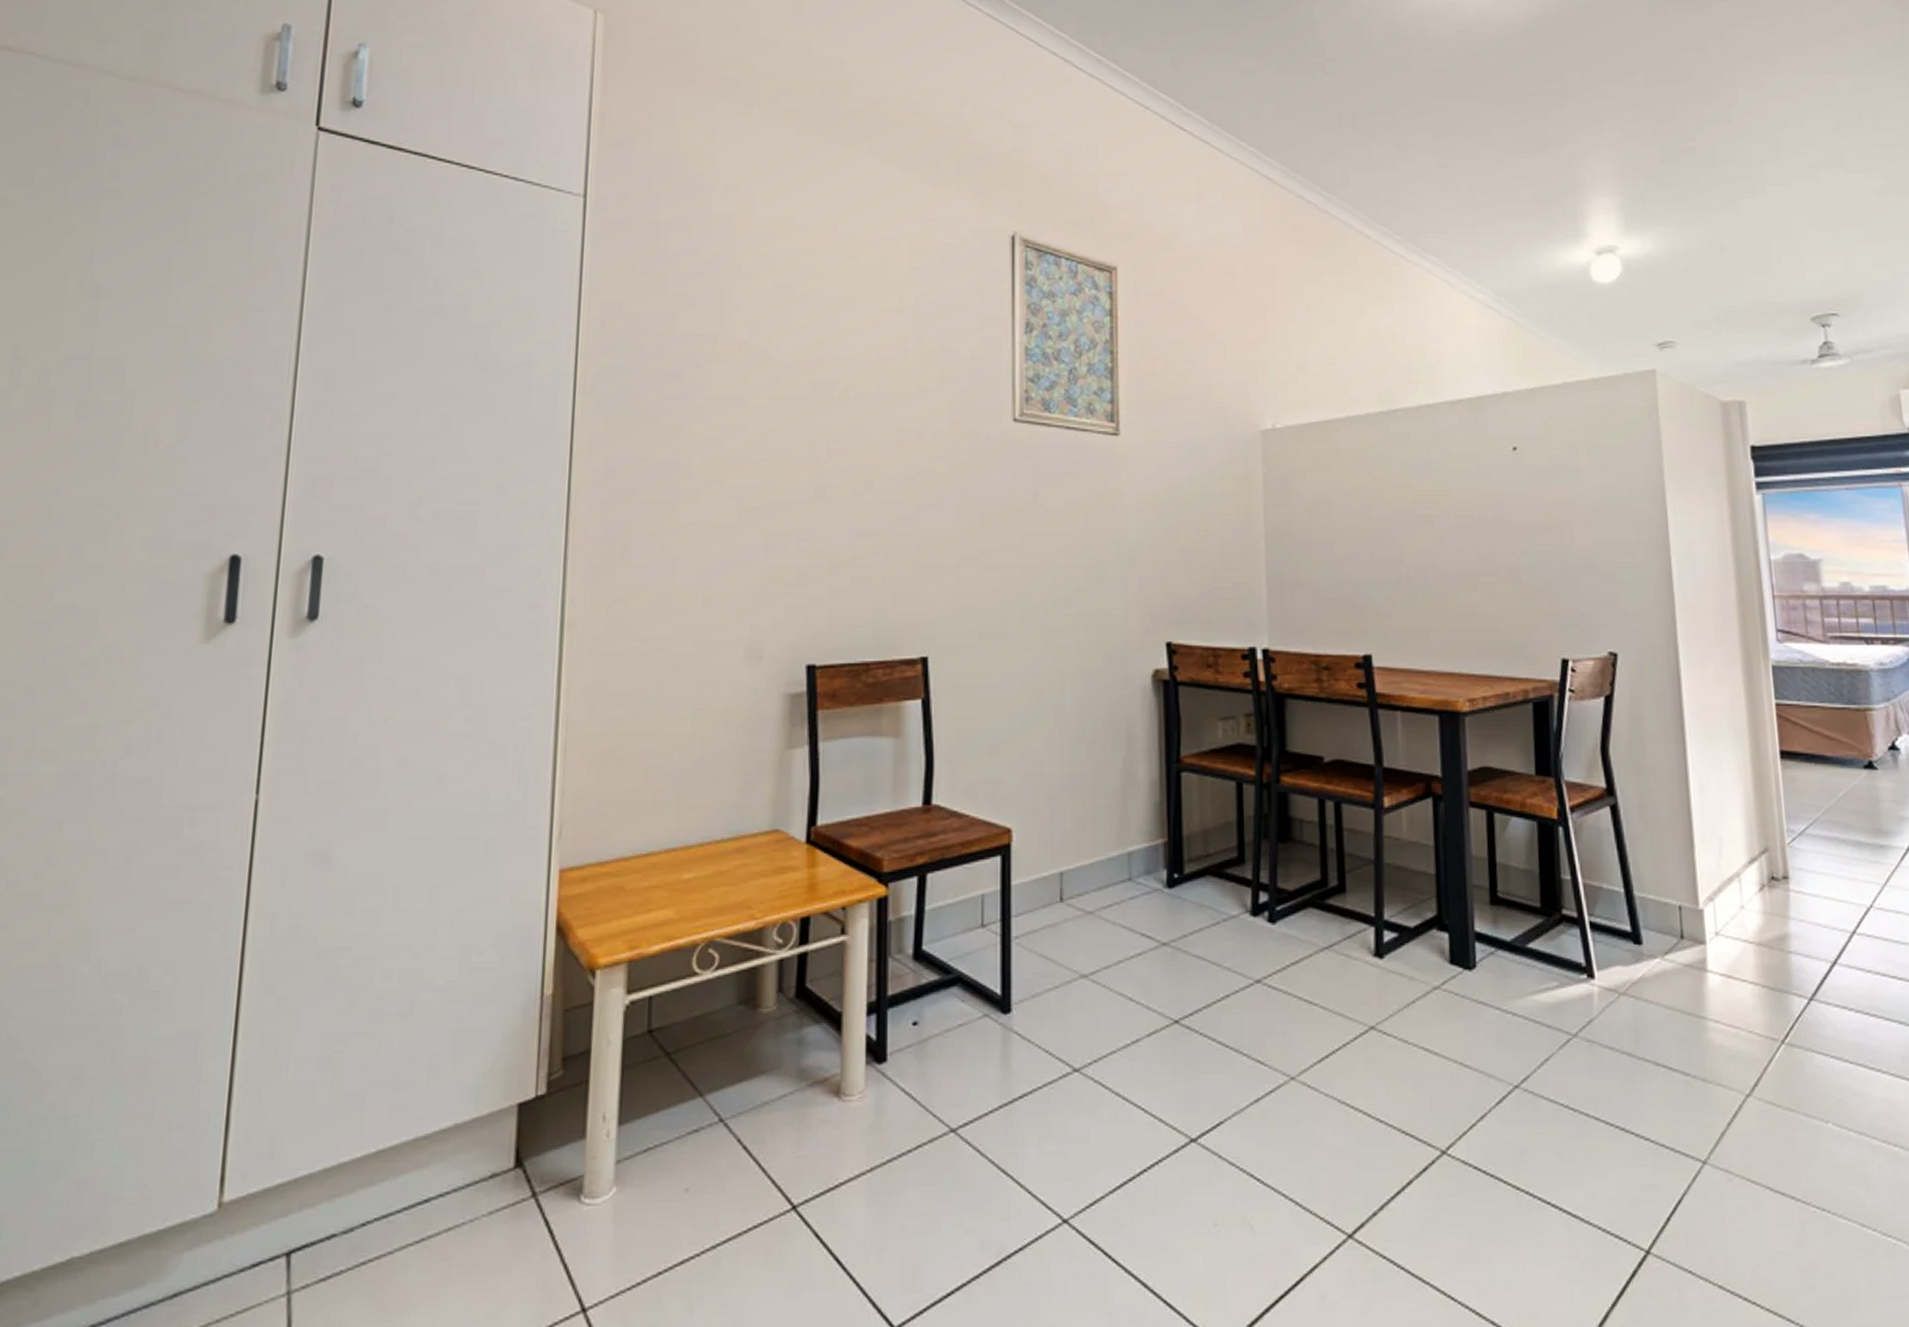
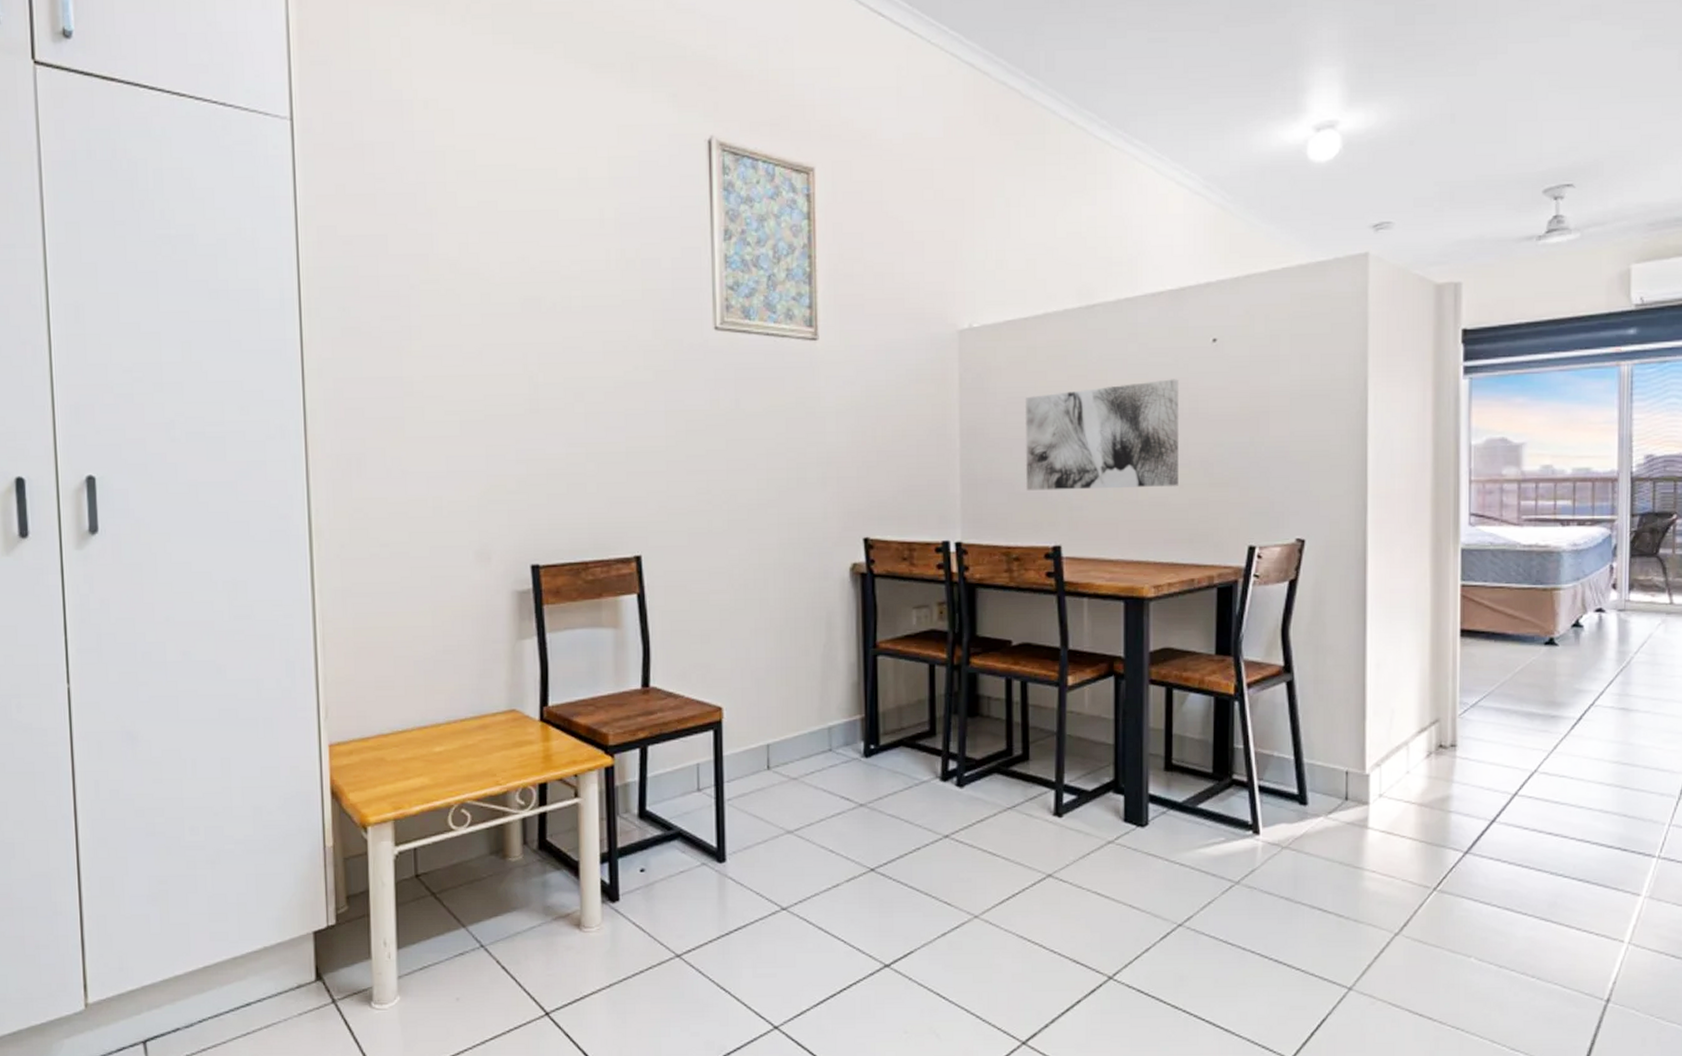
wall art: none [1331,486,1488,596] -> present [1026,379,1179,491]

